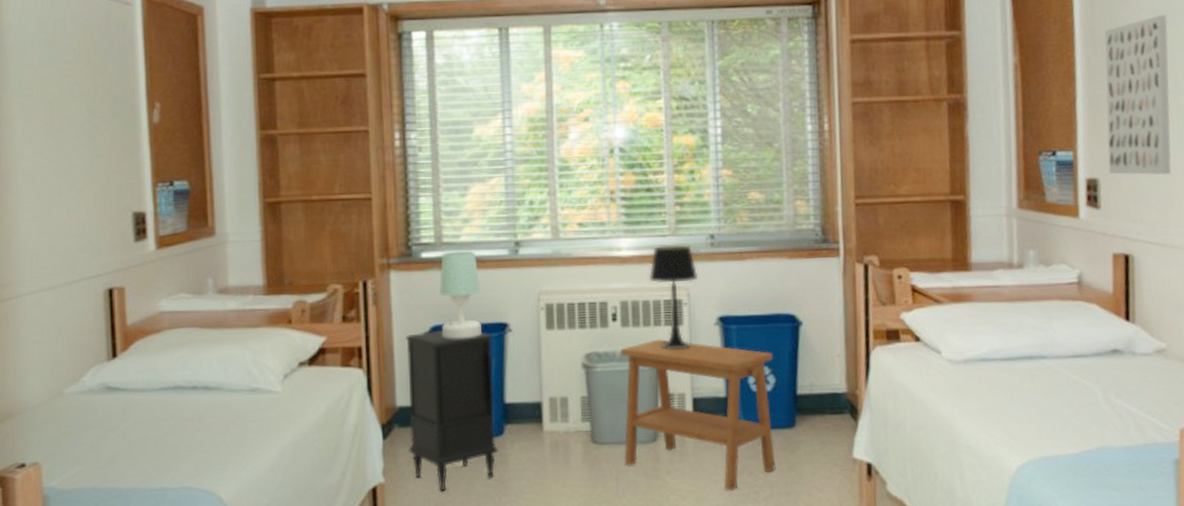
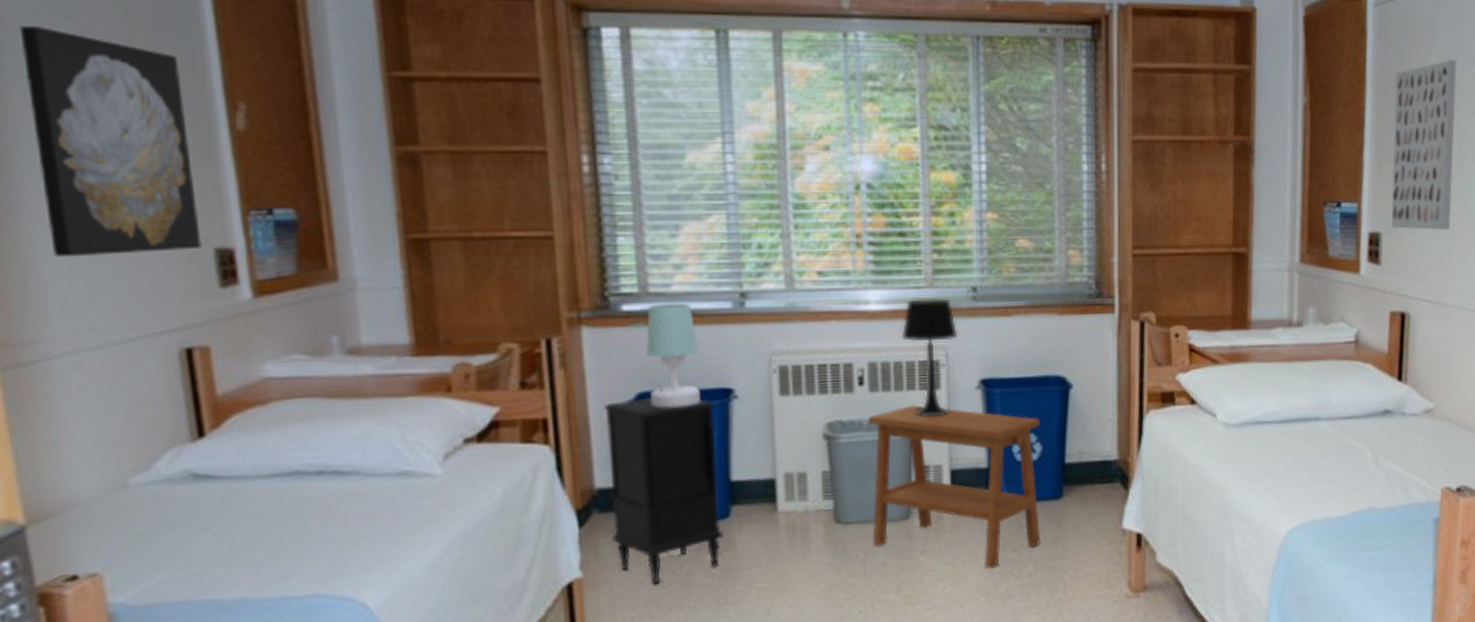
wall art: none [20,55,124,221] -> present [19,26,202,258]

